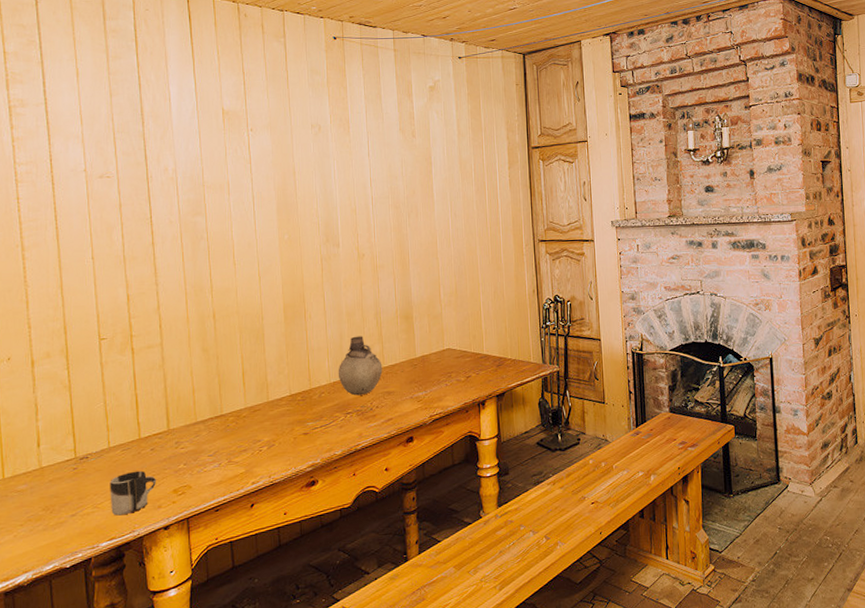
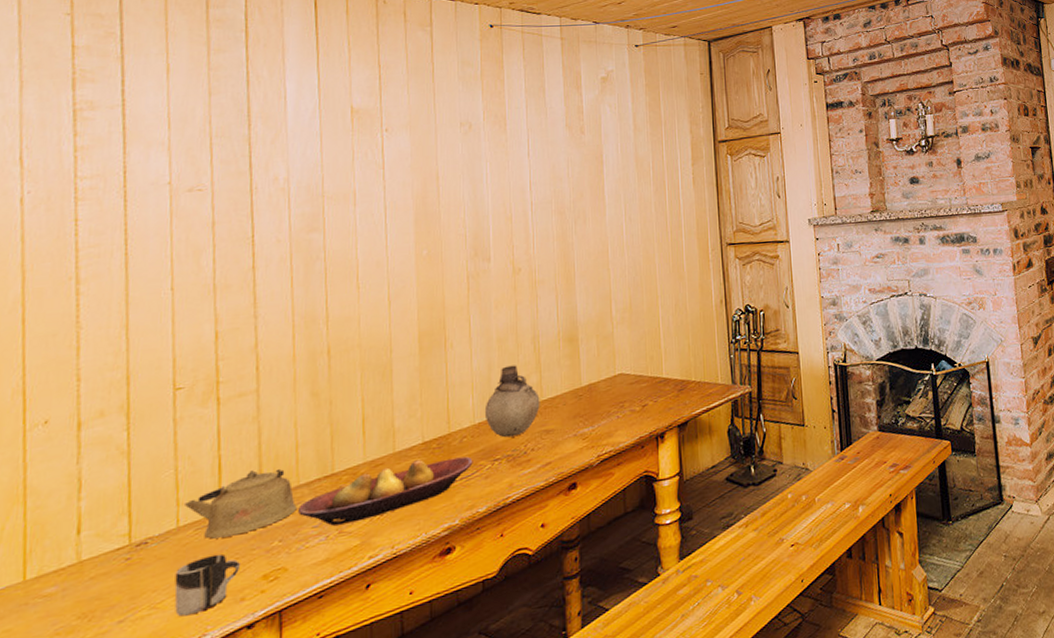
kettle: none [112,407,196,459] -> present [183,468,297,539]
fruit bowl: none [197,409,330,456] -> present [298,456,473,526]

